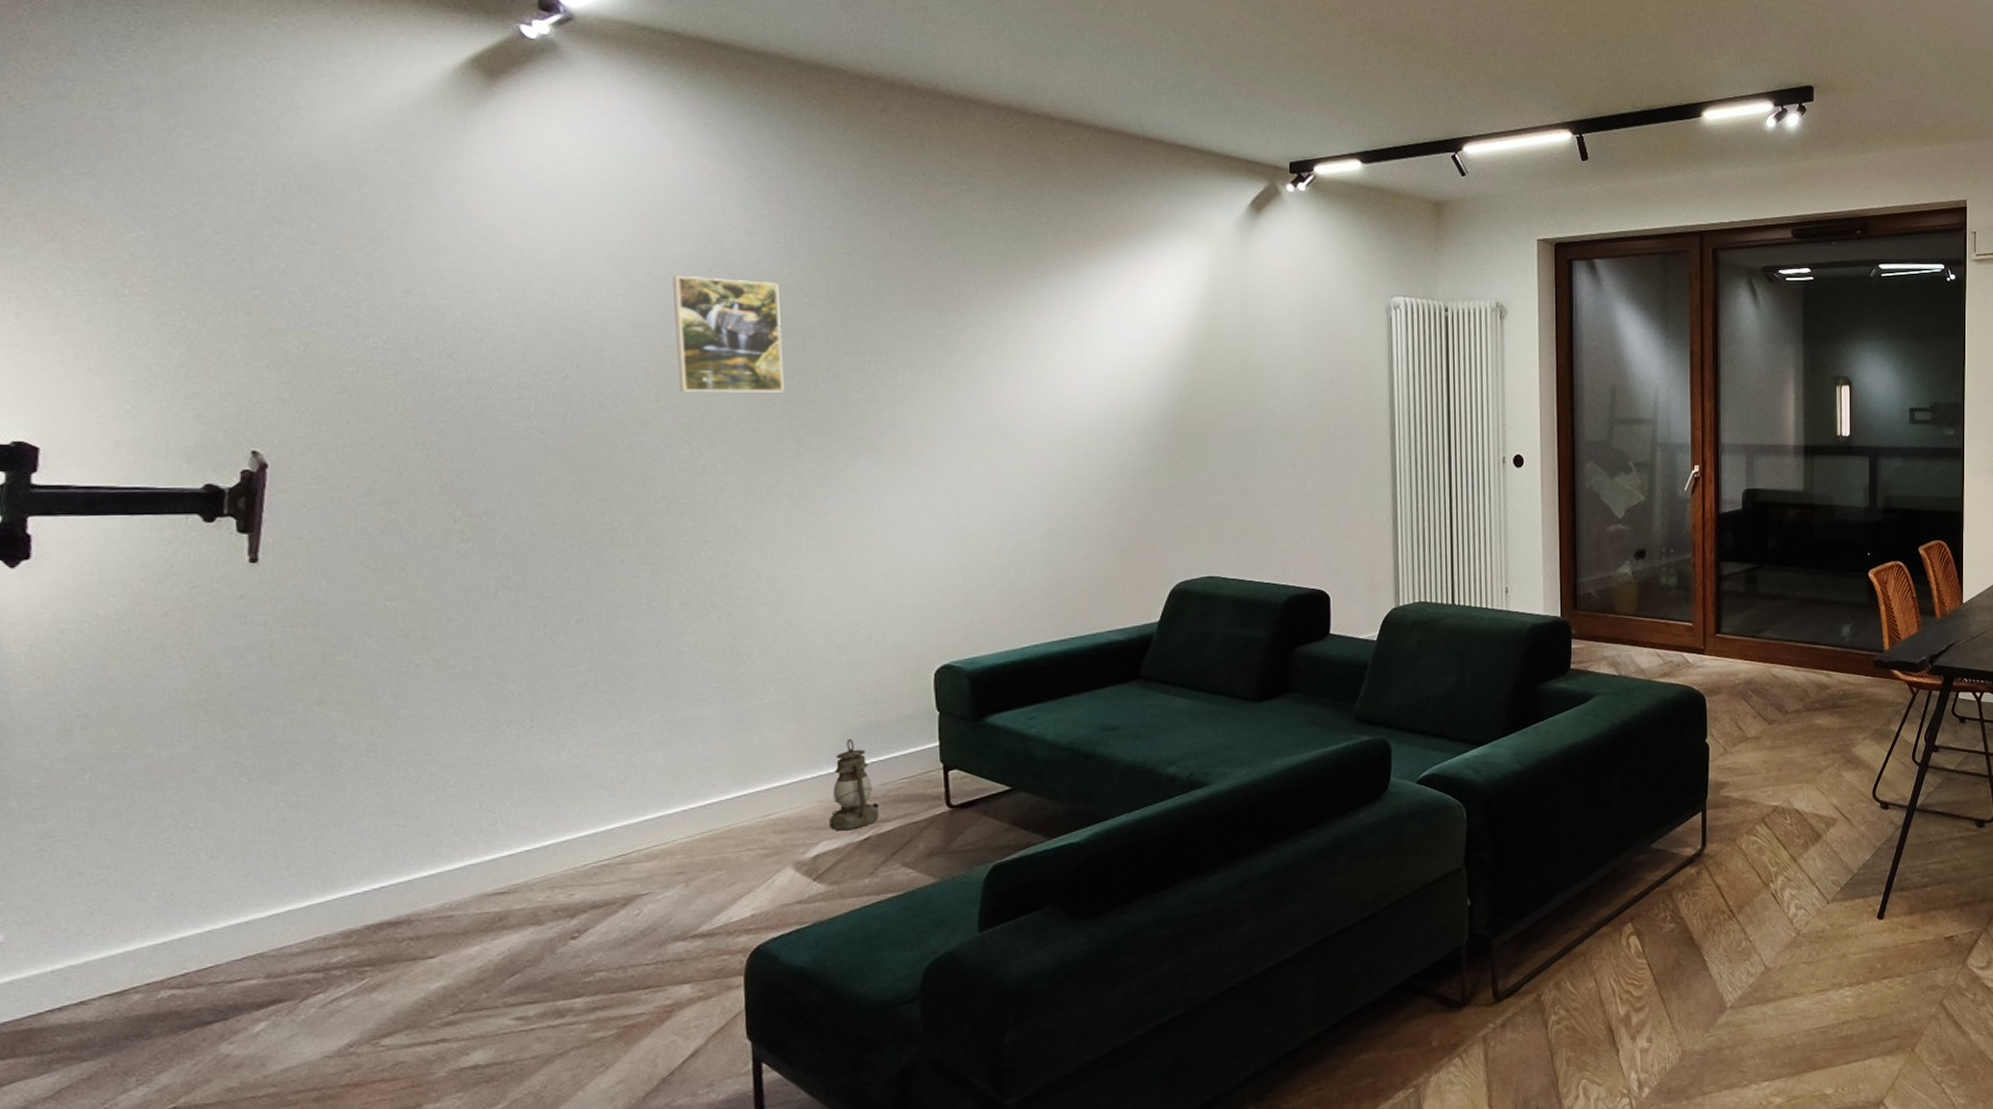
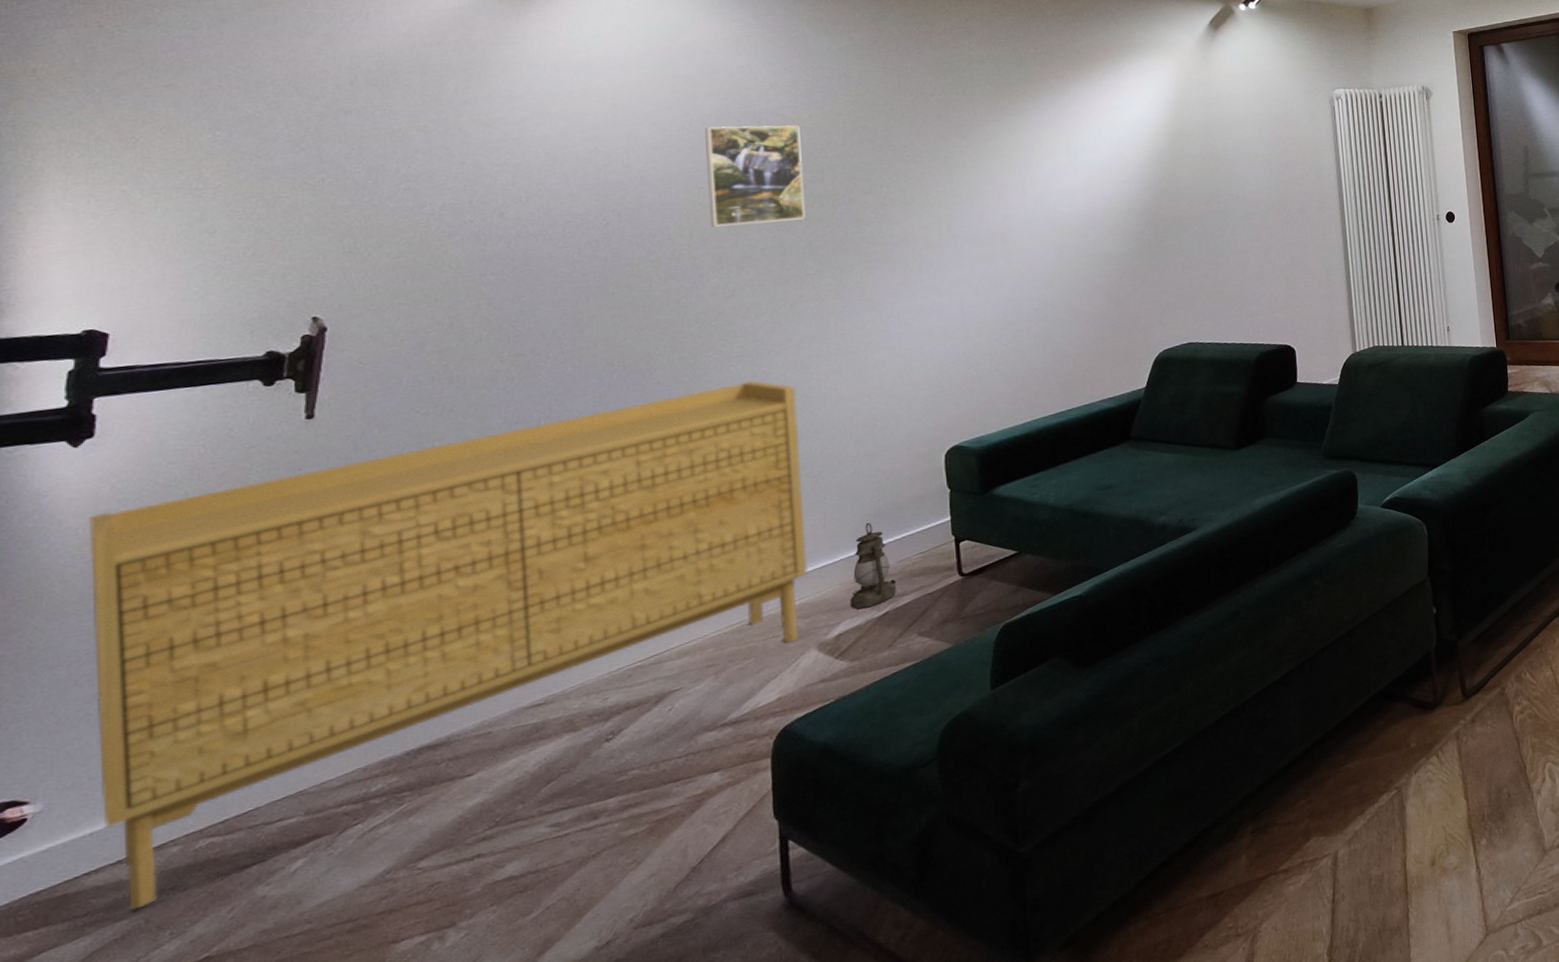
sideboard: none [31,569,784,1053] -> present [90,380,808,910]

